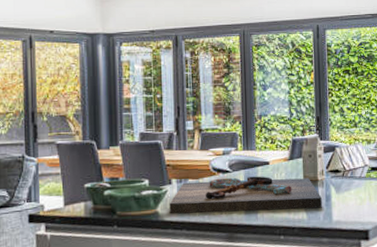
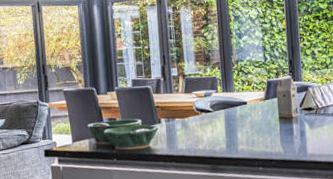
cutting board: present [169,176,322,214] -> none [159,114,297,149]

